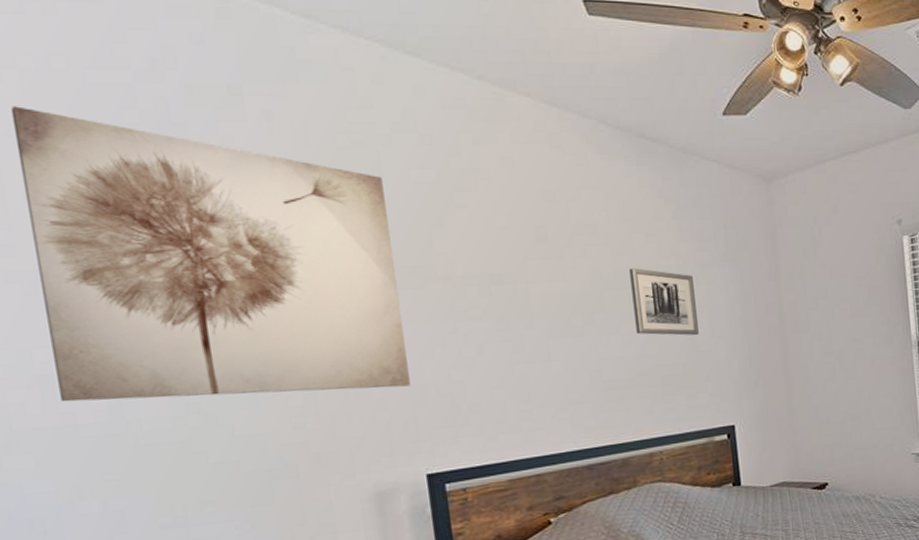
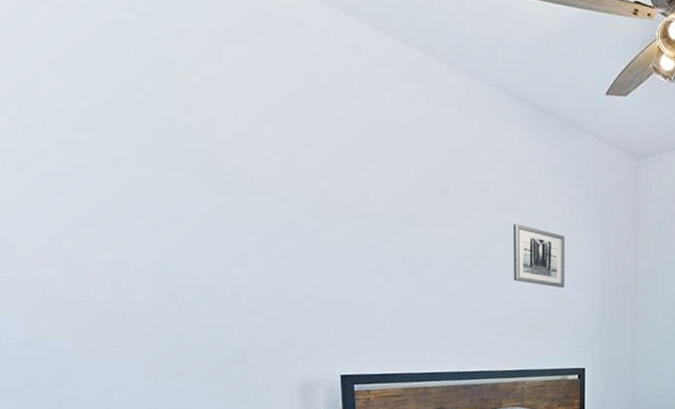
wall art: present [10,106,410,402] -> none [47,35,333,302]

